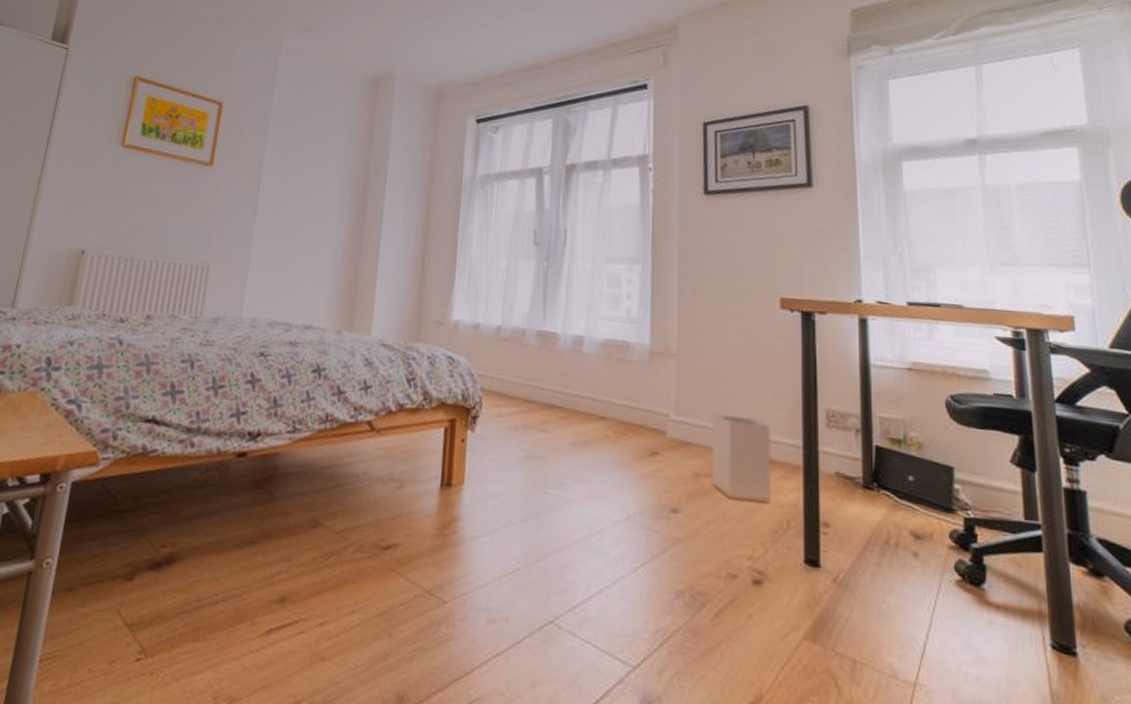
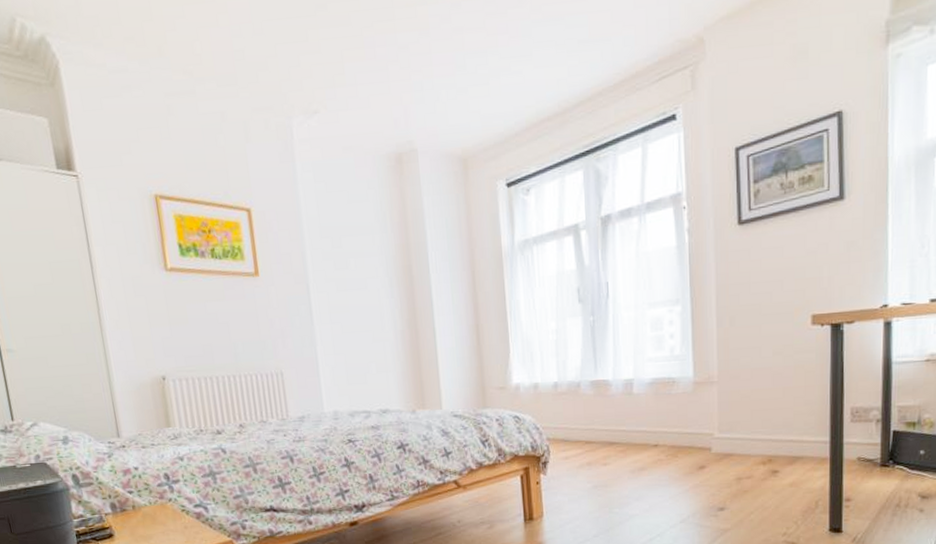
trash bin: present [712,414,771,504] -> none [751,424,802,493]

